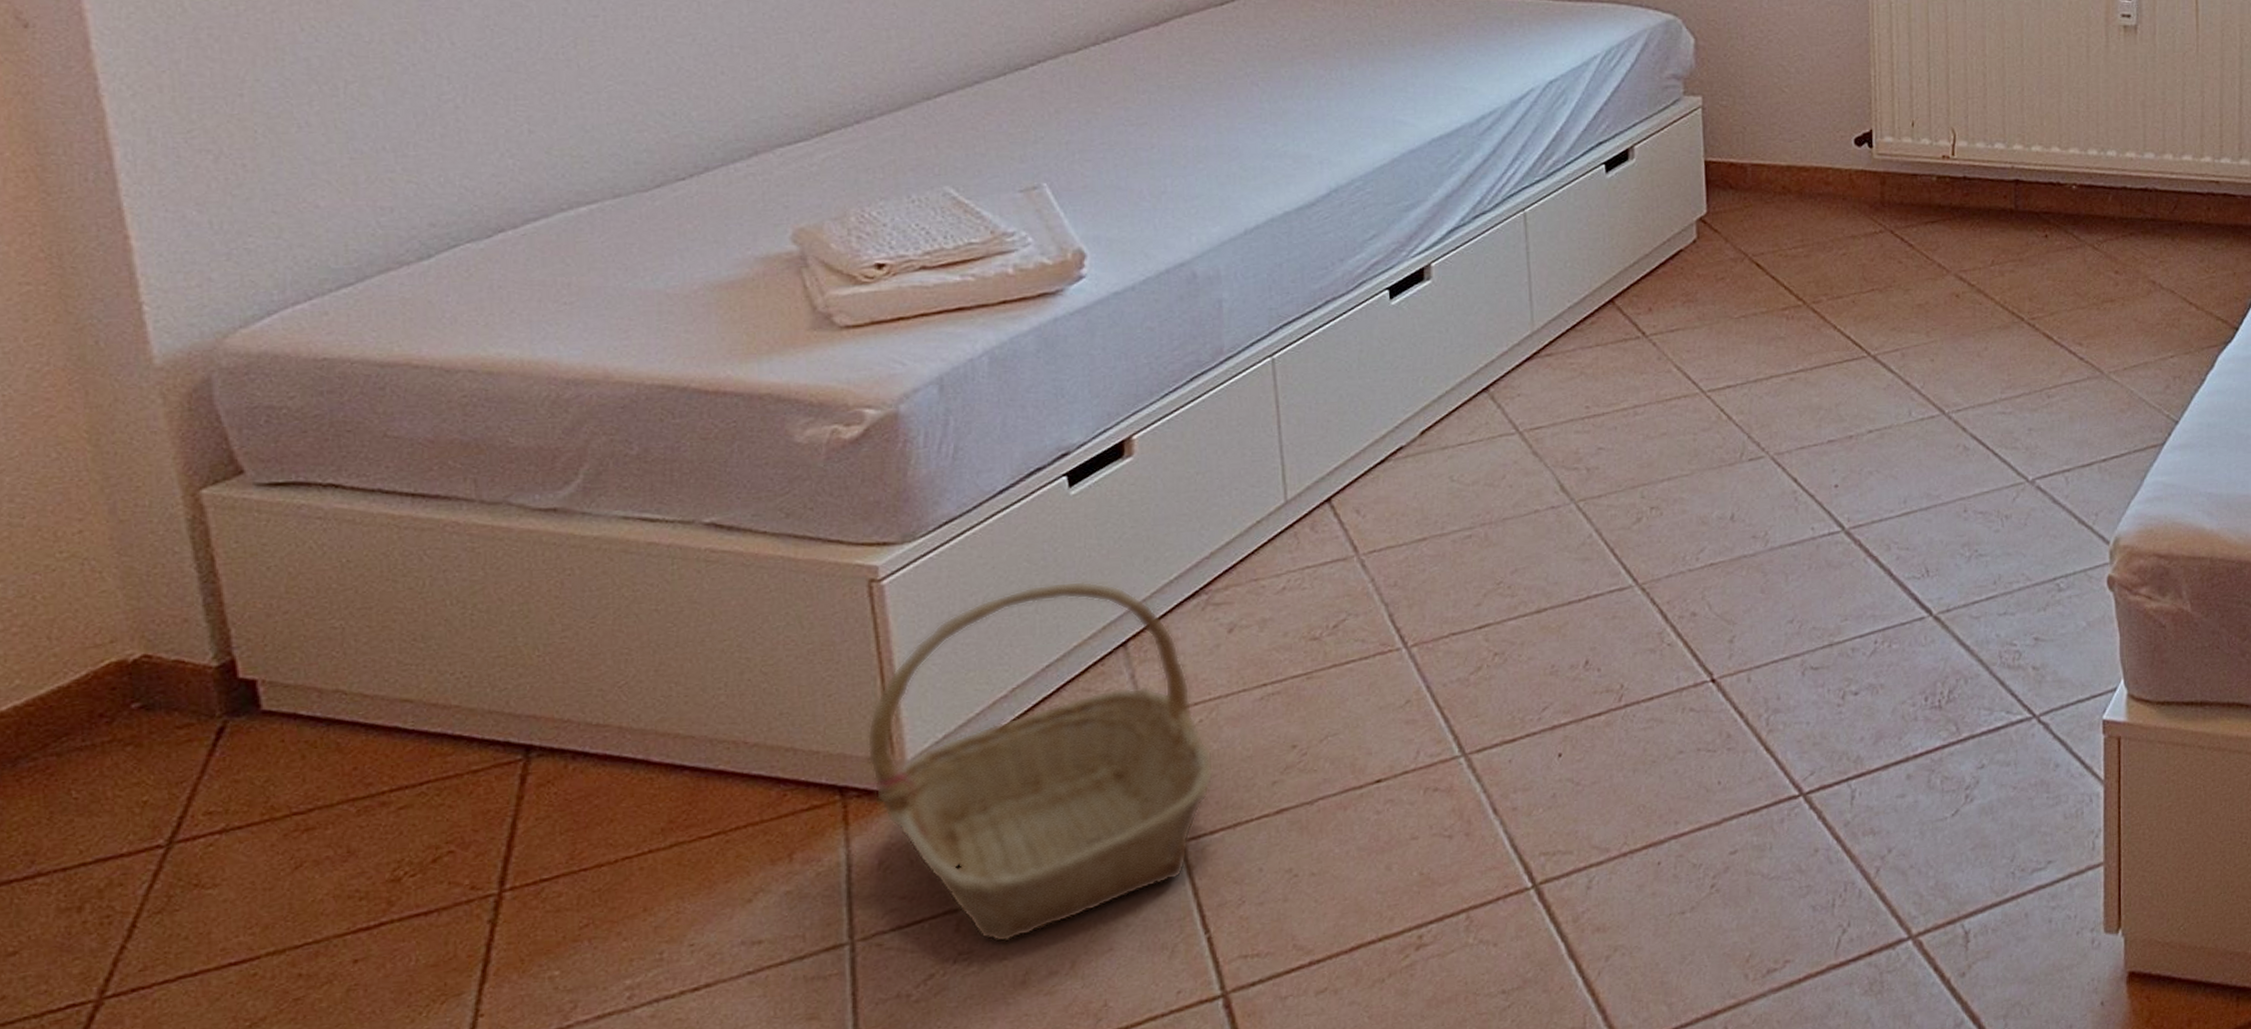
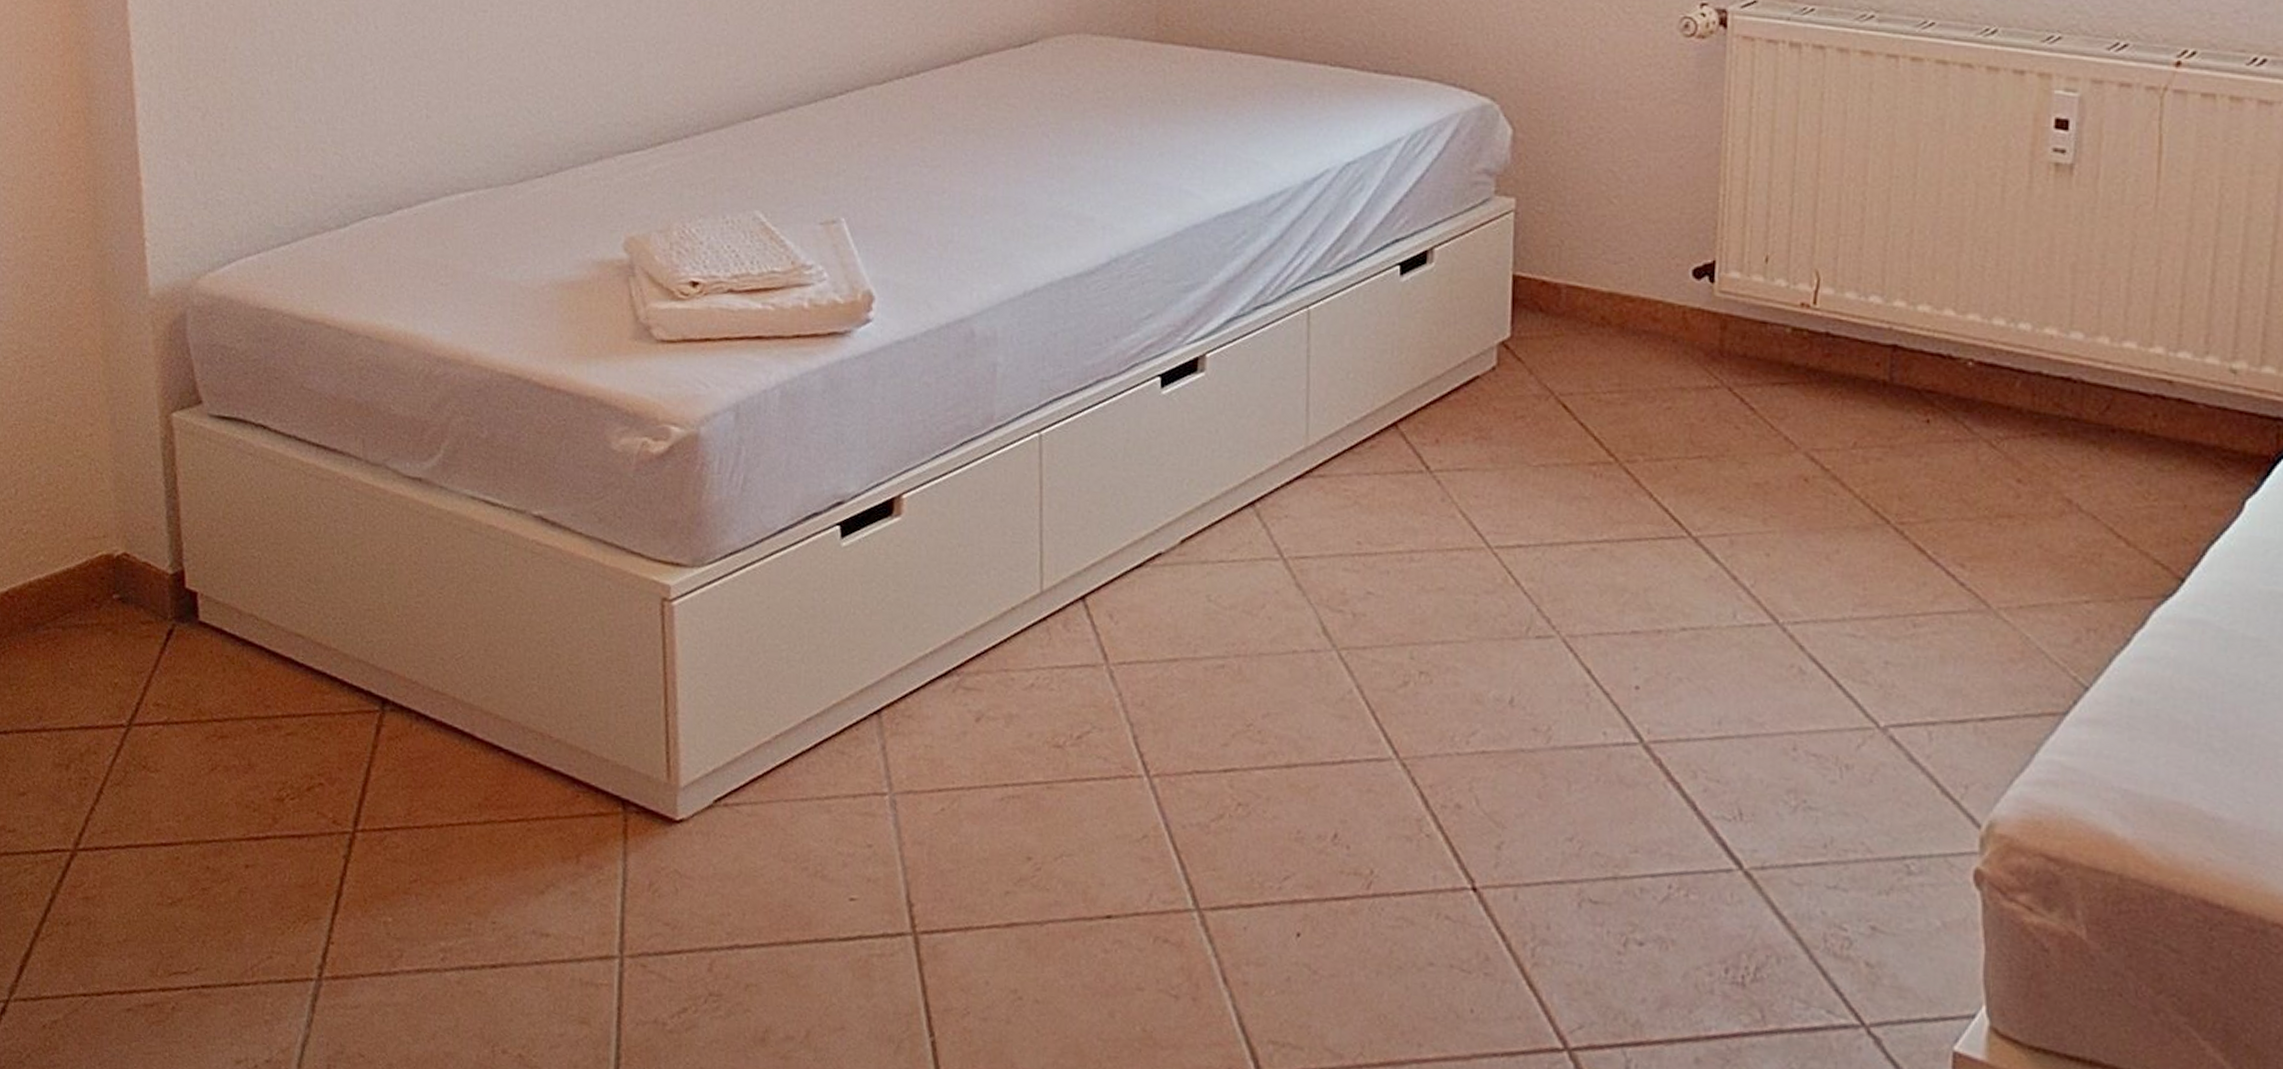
basket: present [866,580,1214,943] -> none [647,633,952,994]

